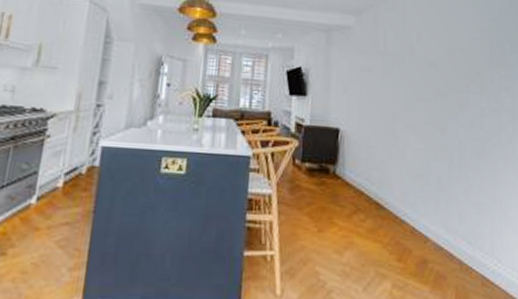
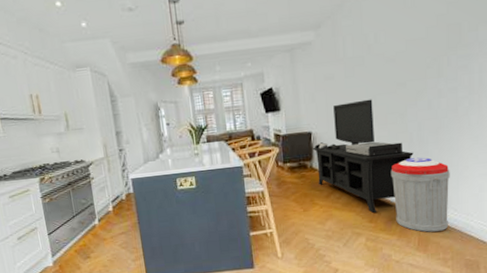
media console: none [338,101,453,248] -> present [312,99,414,213]
trash can: none [426,183,493,289] -> present [390,157,450,232]

